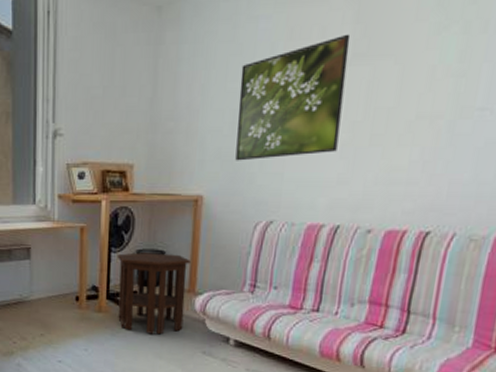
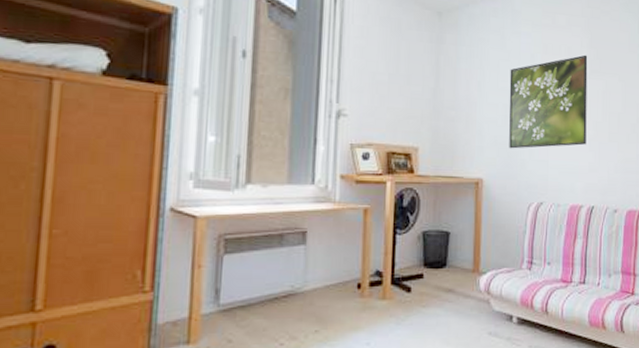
side table: present [118,252,191,335] -> none [403,234,474,319]

